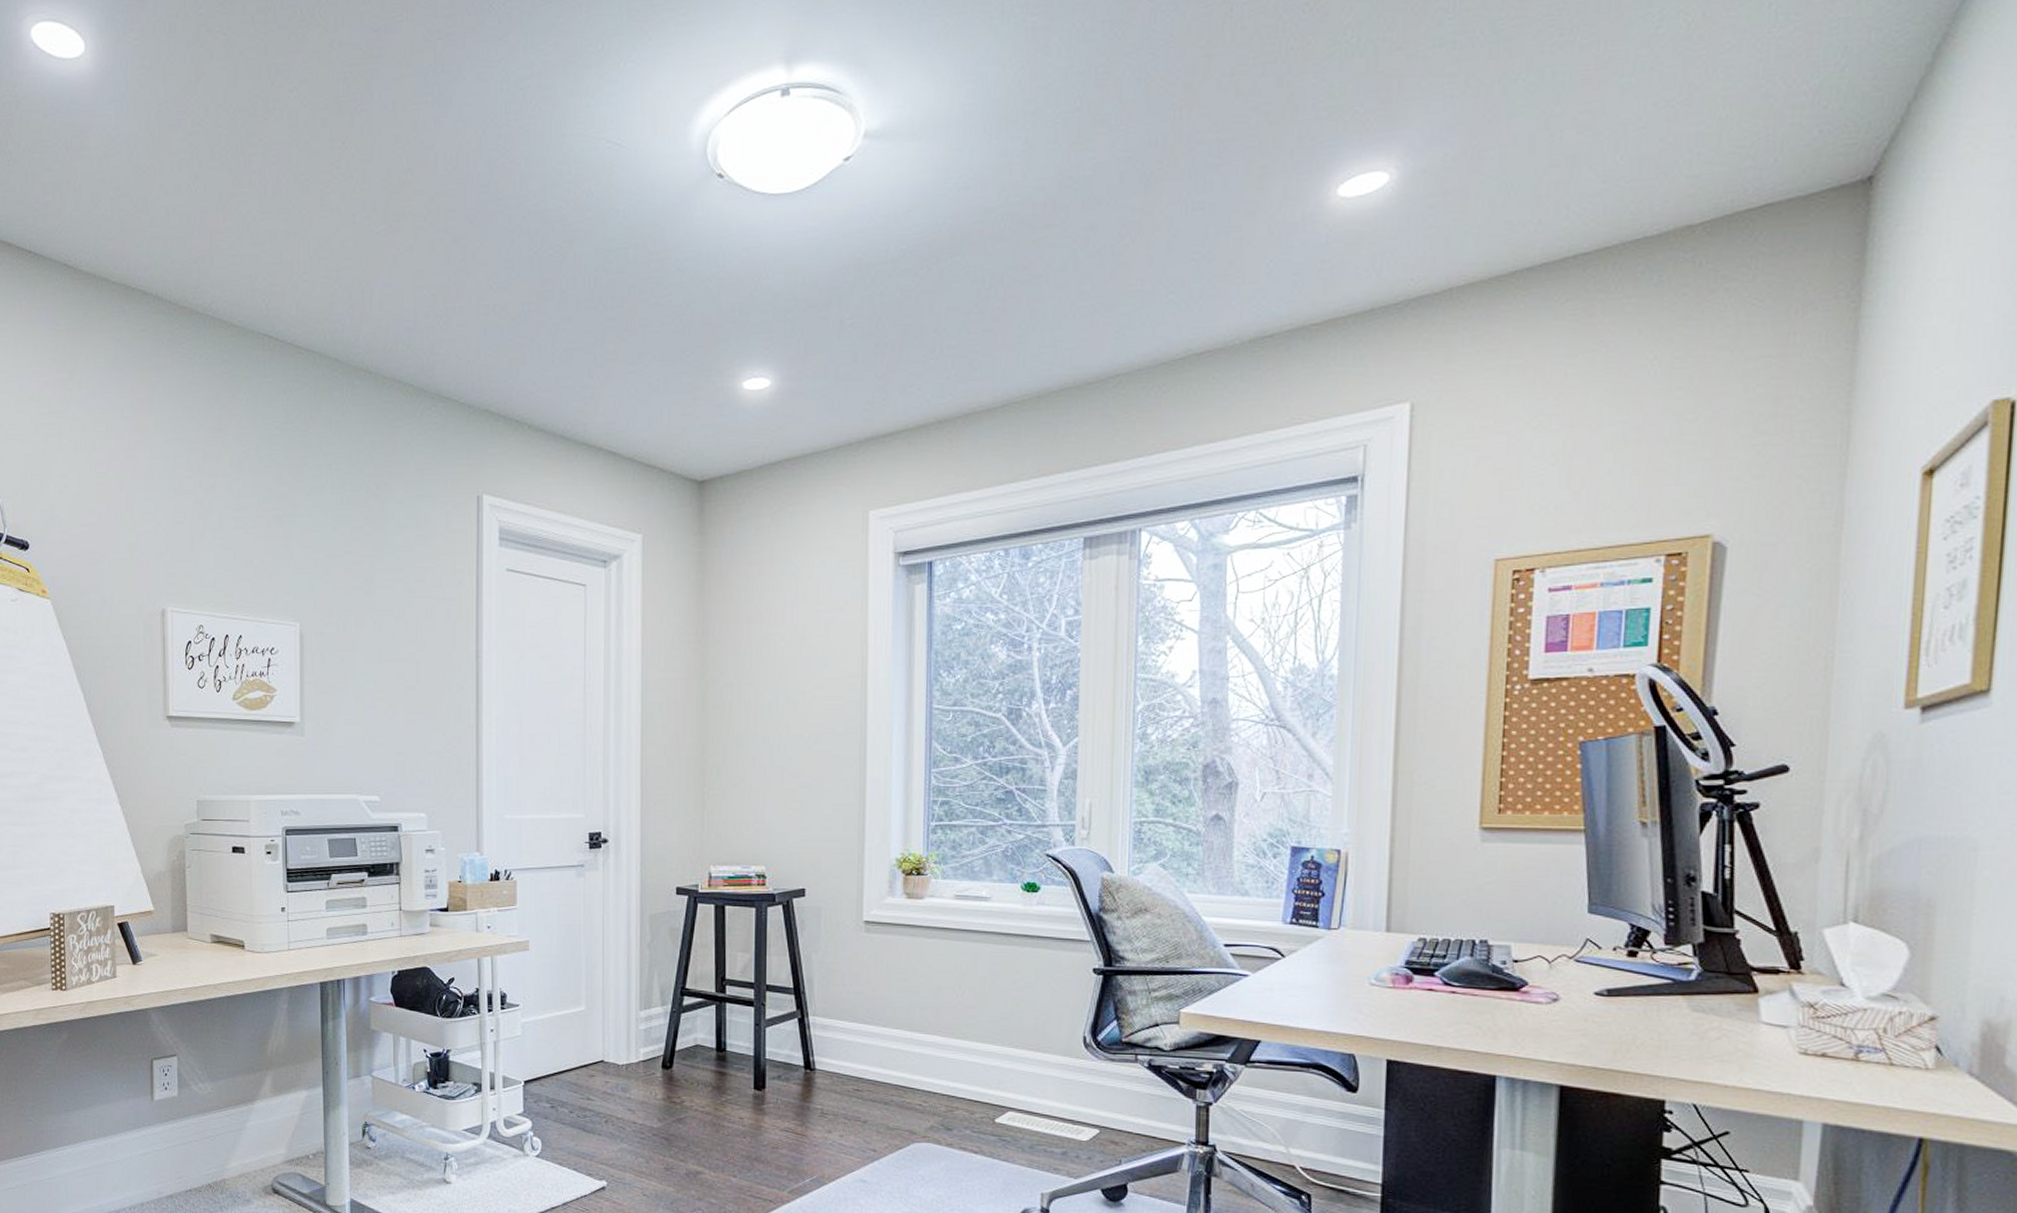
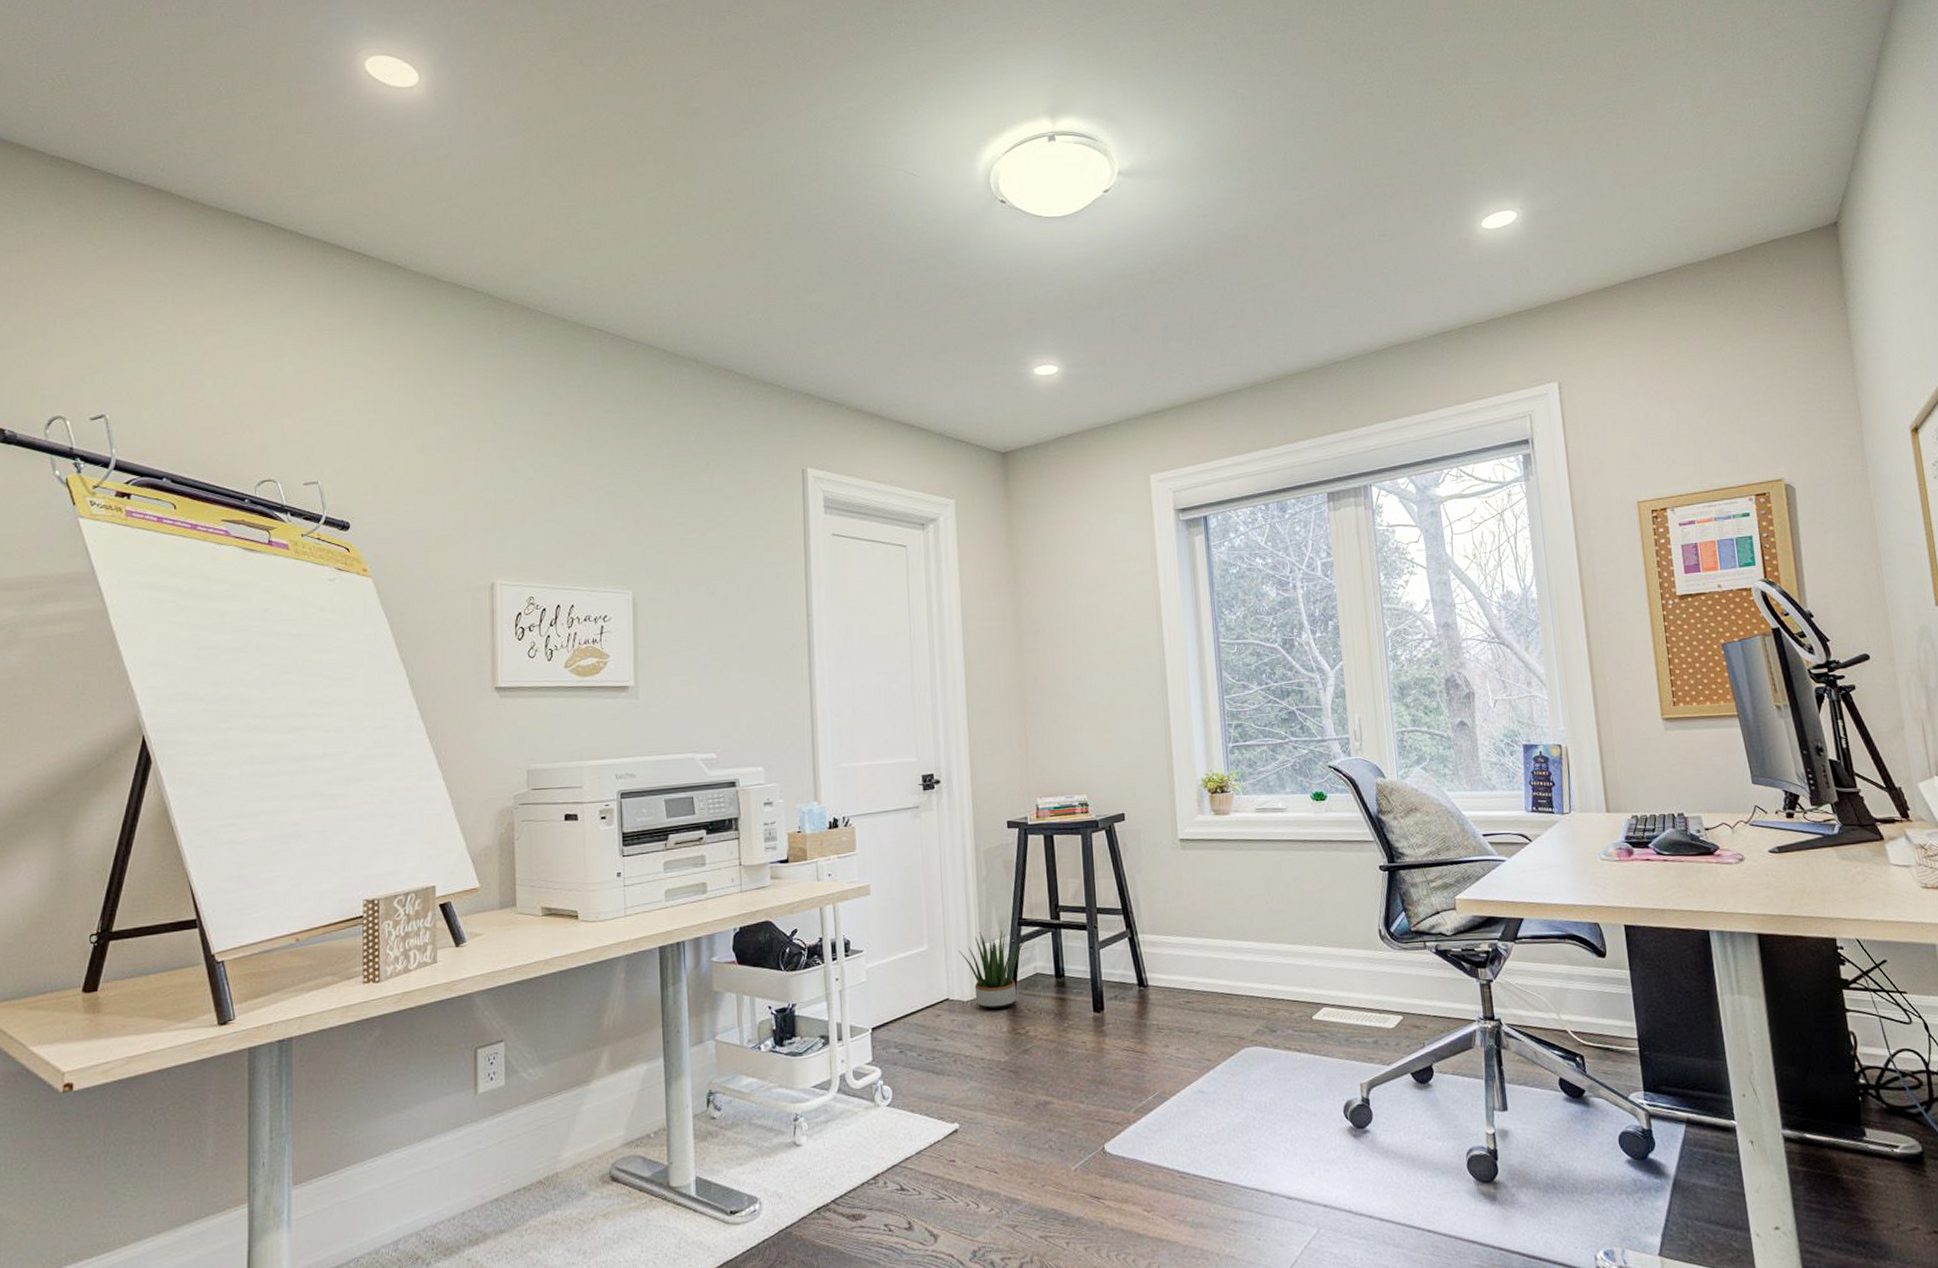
potted plant: none [616,997,688,1077] -> present [958,929,1026,1010]

